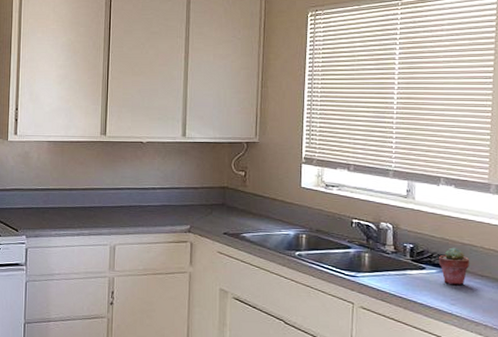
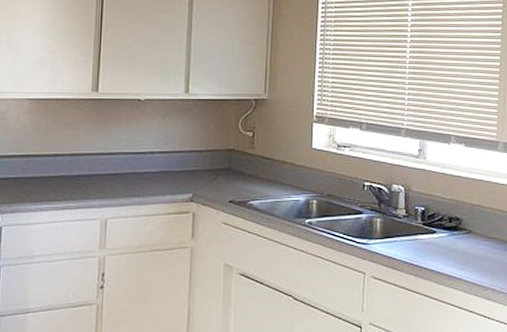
potted succulent: present [438,247,470,286] -> none [448,209,479,249]

